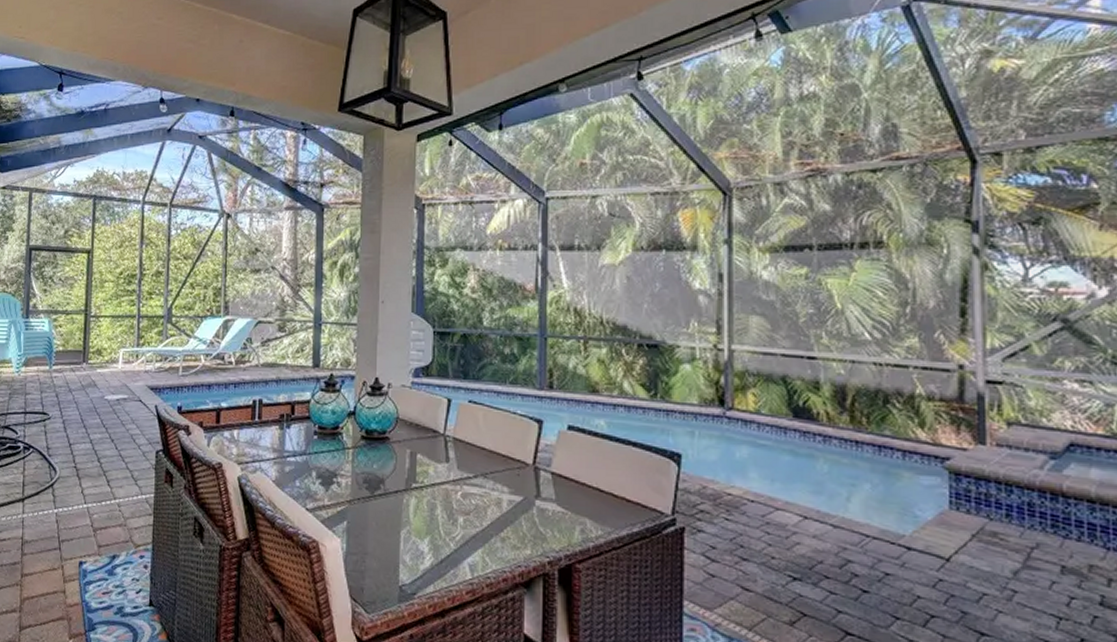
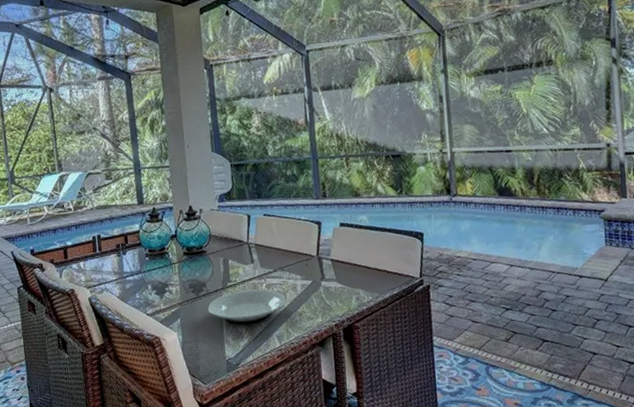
plate: none [384,495,486,543] -> present [208,289,286,325]

